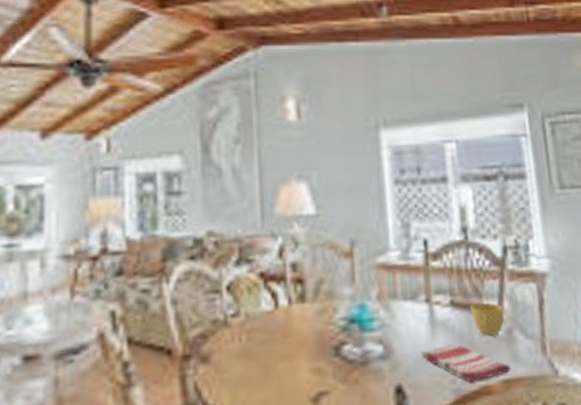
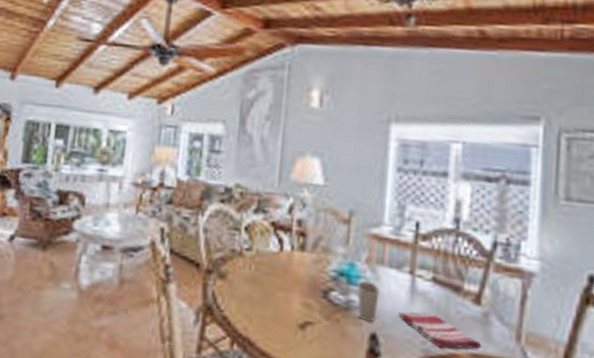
cup: none [372,323,398,373] -> present [357,281,380,322]
cup: present [470,302,505,336] -> none [450,283,484,315]

